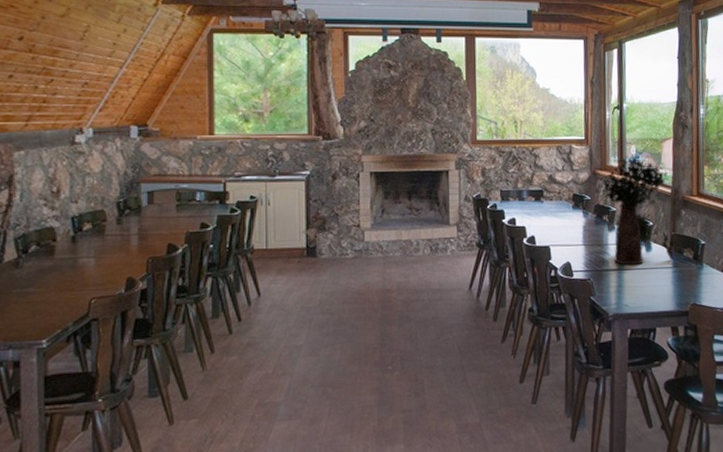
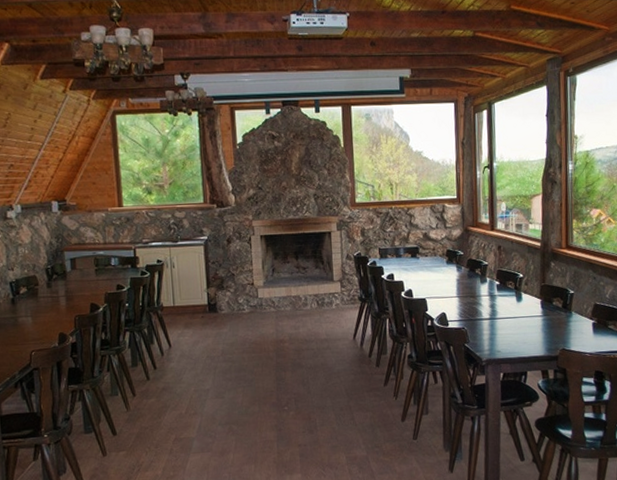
potted plant: present [595,155,678,265] -> none [468,212,547,315]

